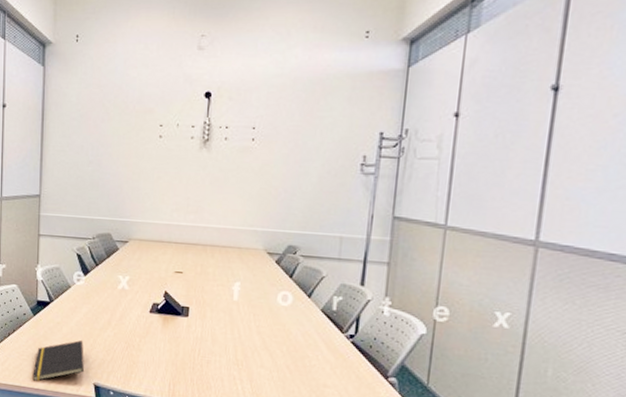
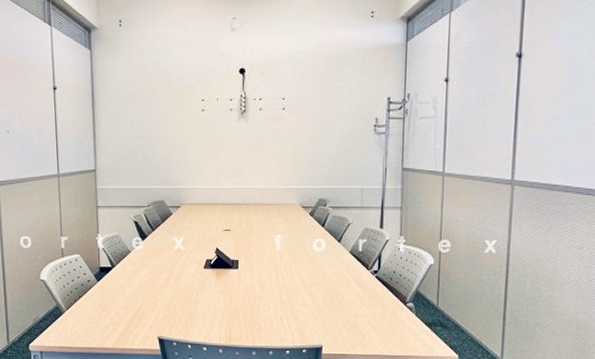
notepad: present [32,339,85,381] -> none [100,299,149,341]

